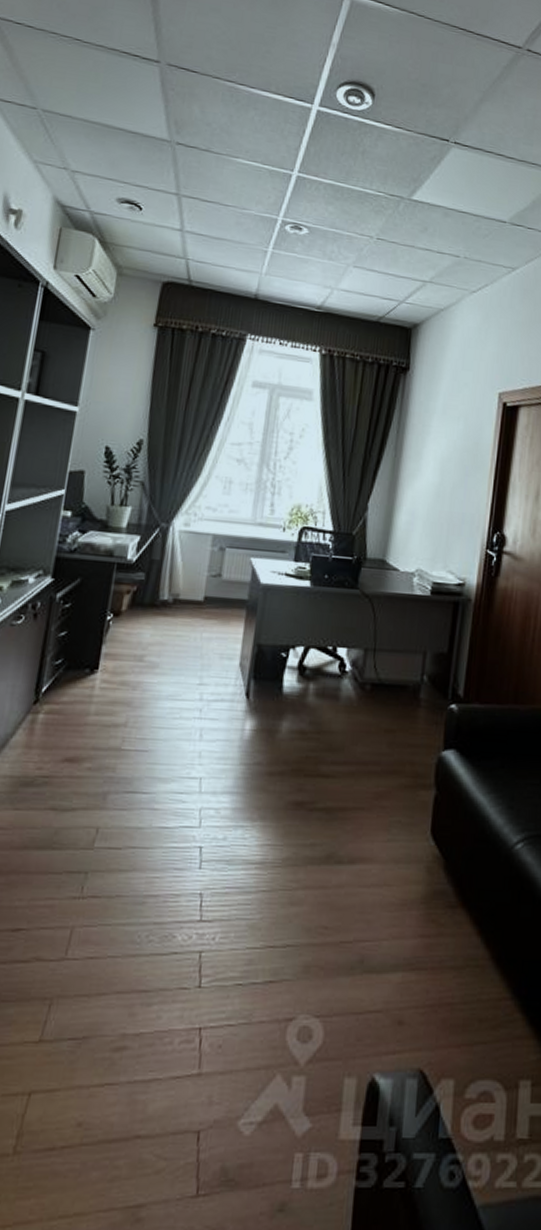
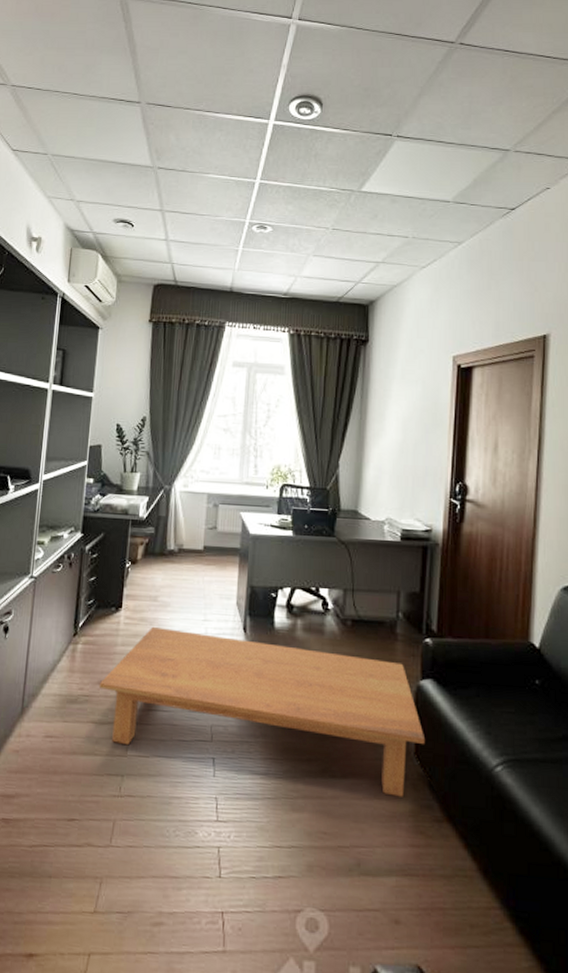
coffee table: none [62,691,444,882] -> present [98,626,426,797]

